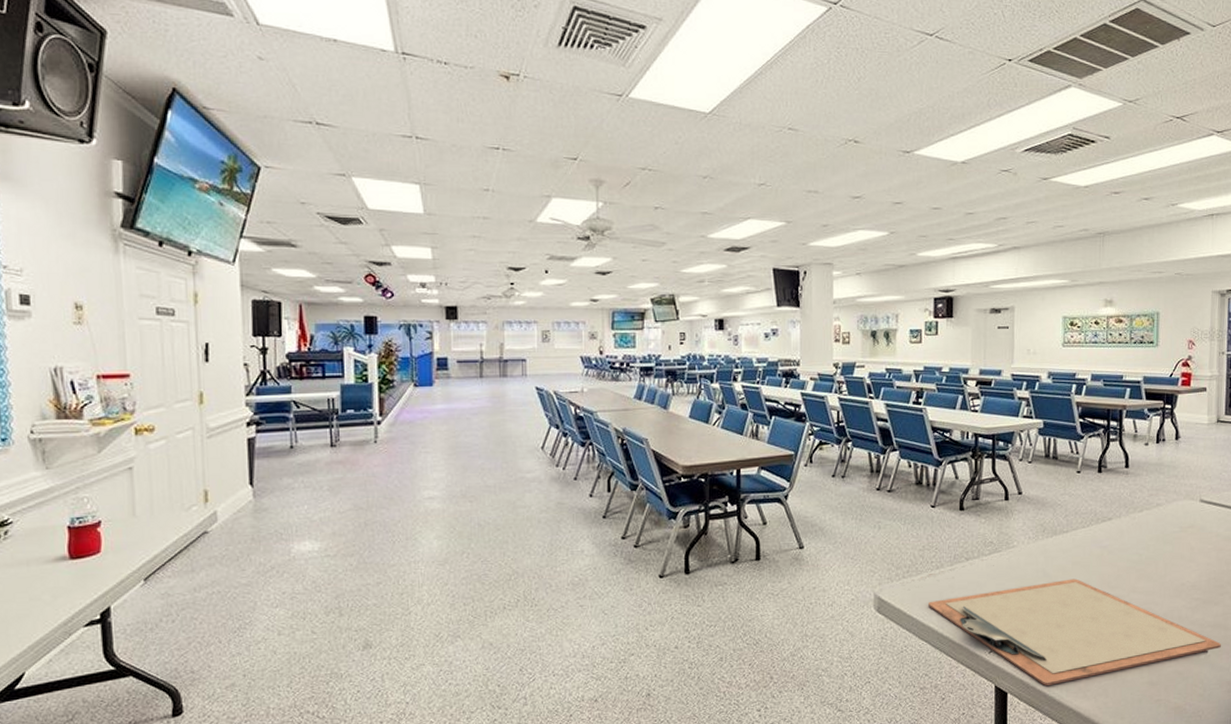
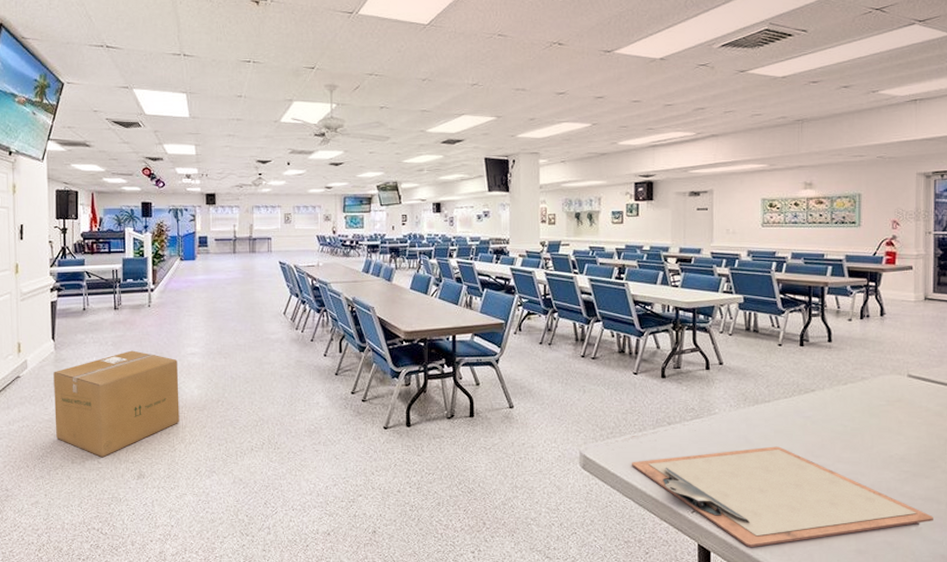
box: none [252,496,415,627] -> present [53,350,180,458]

